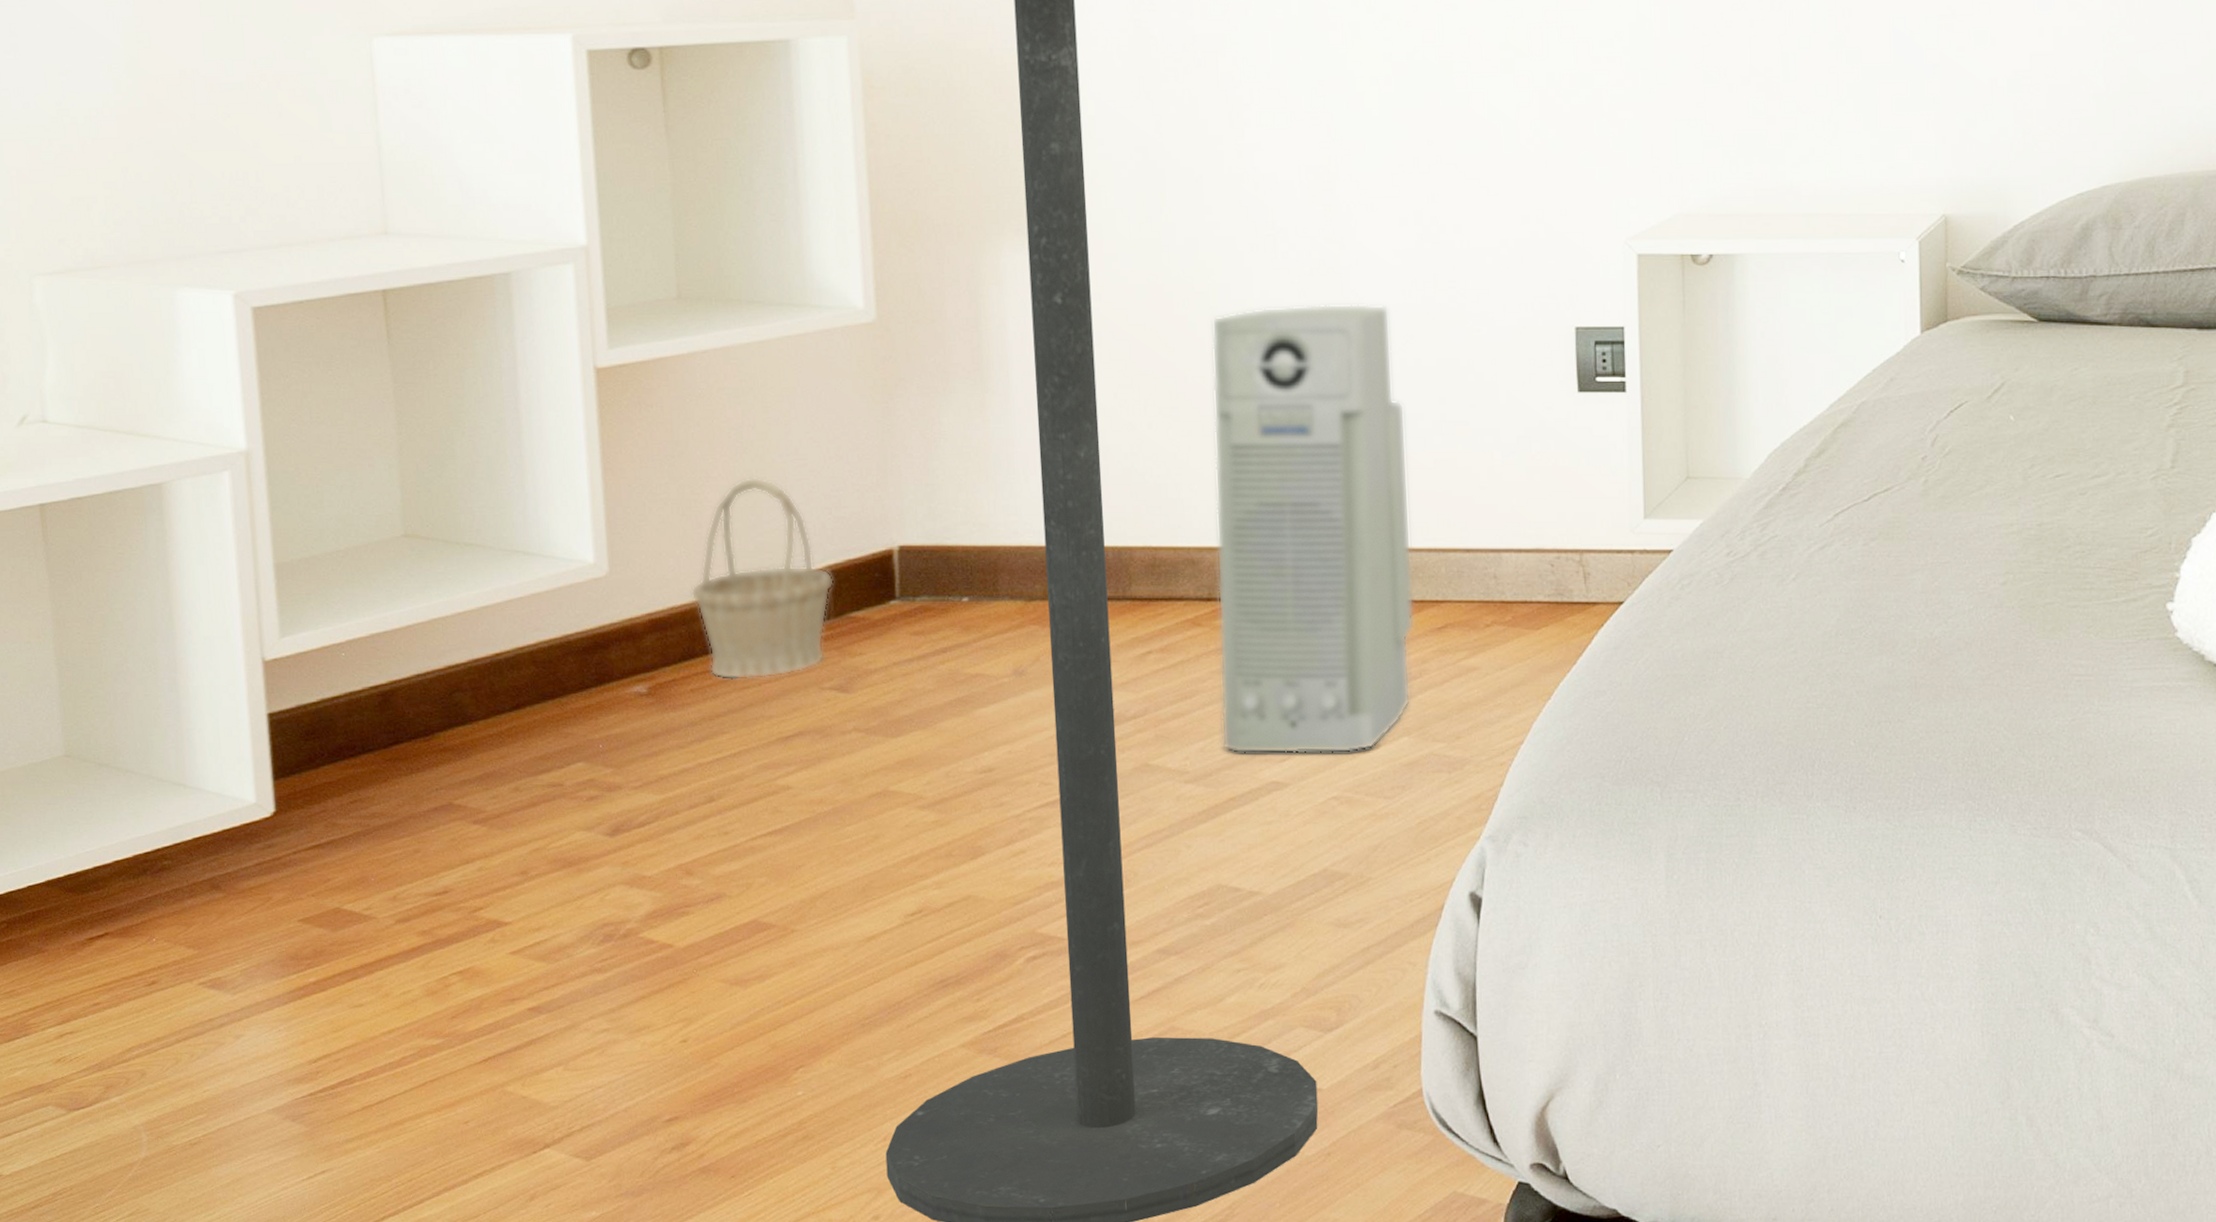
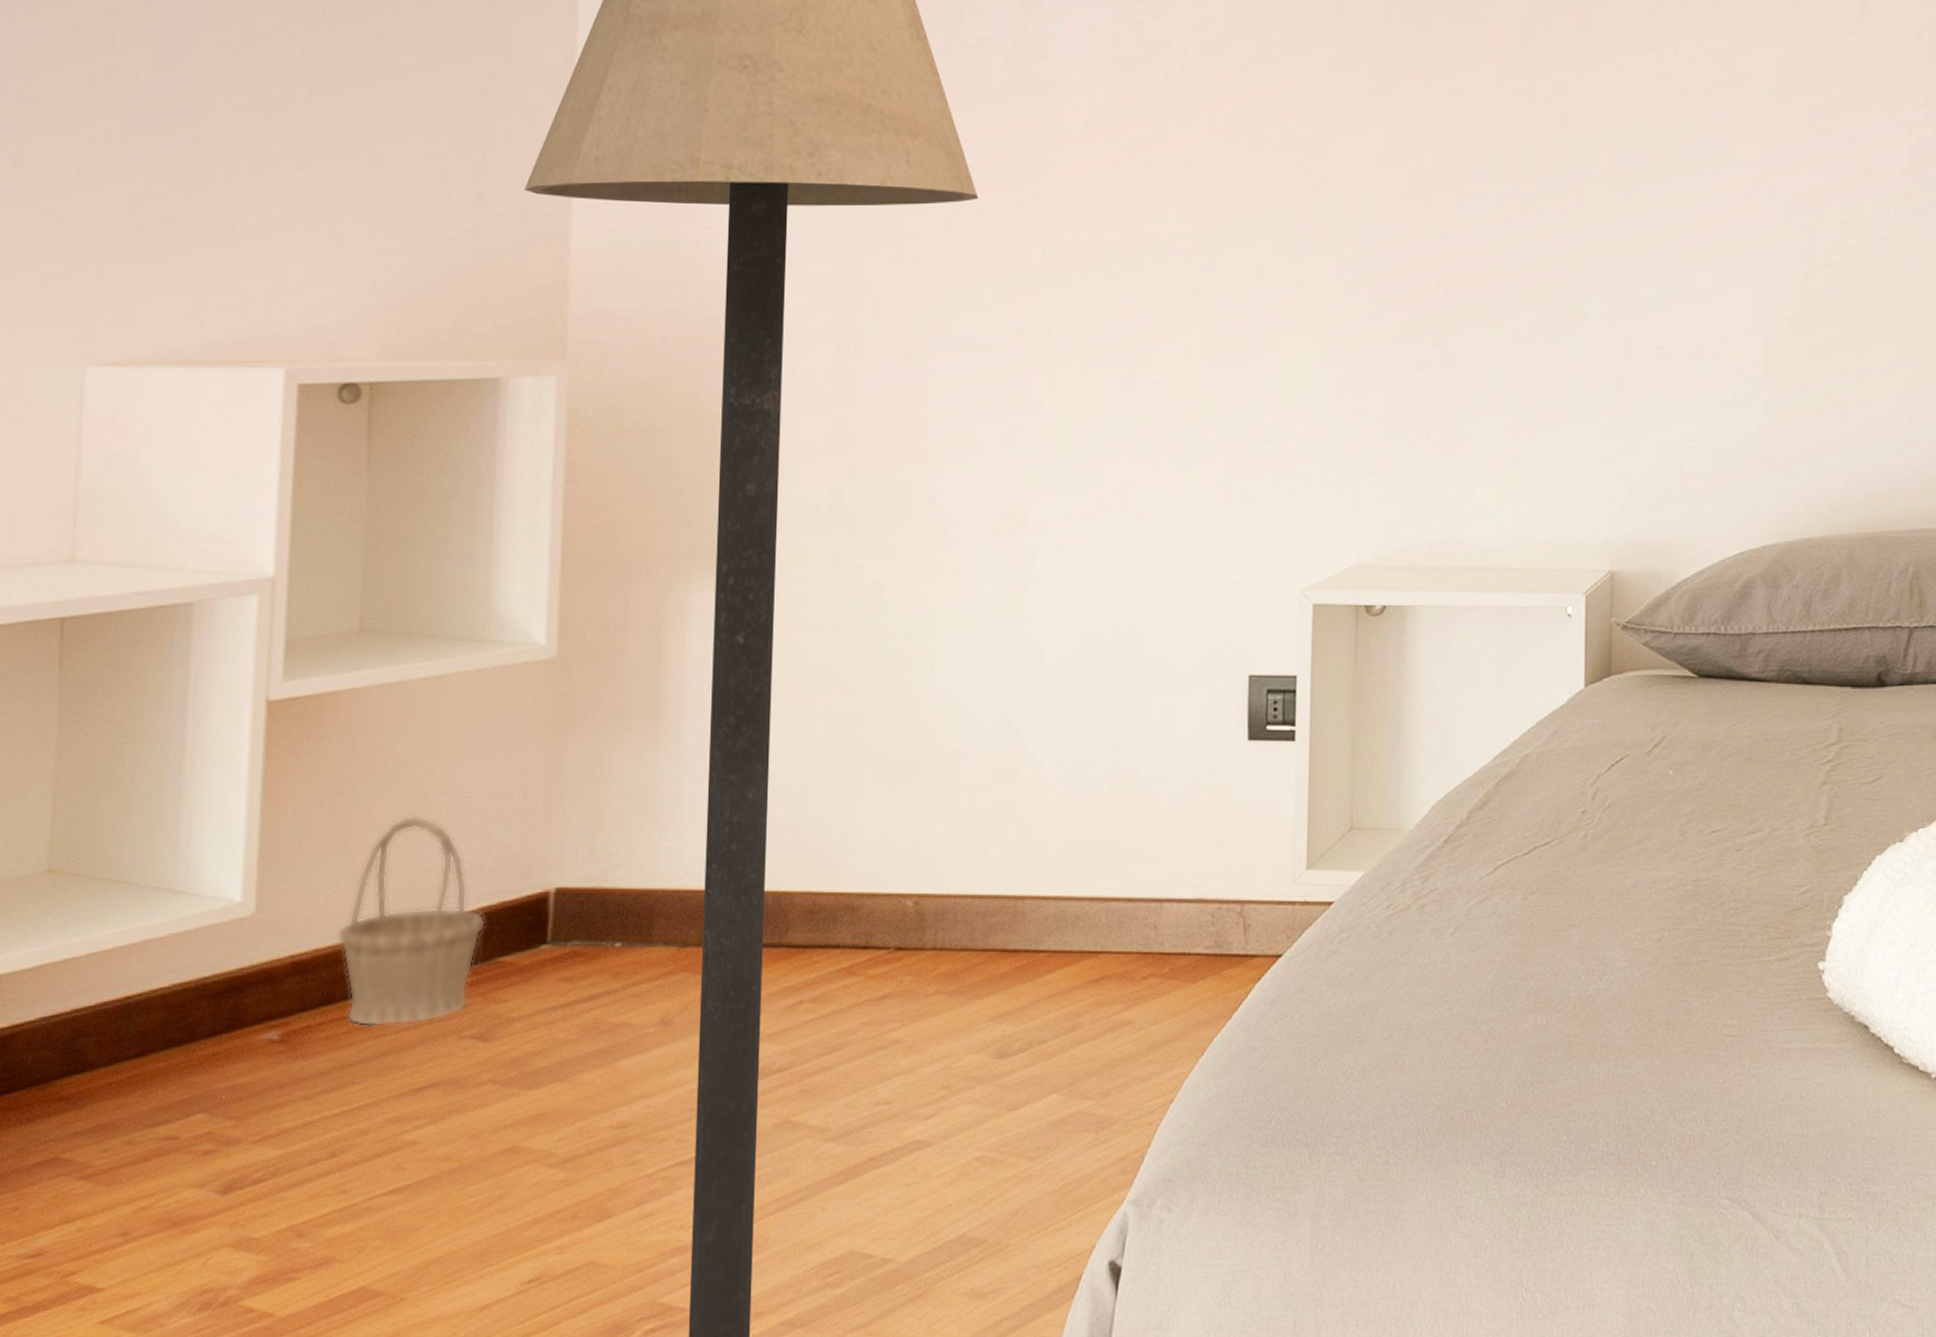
air purifier: present [1211,303,1414,754] -> none [867,648,1076,1111]

